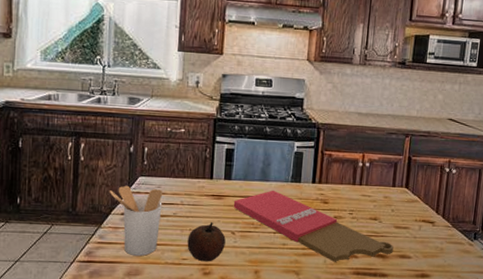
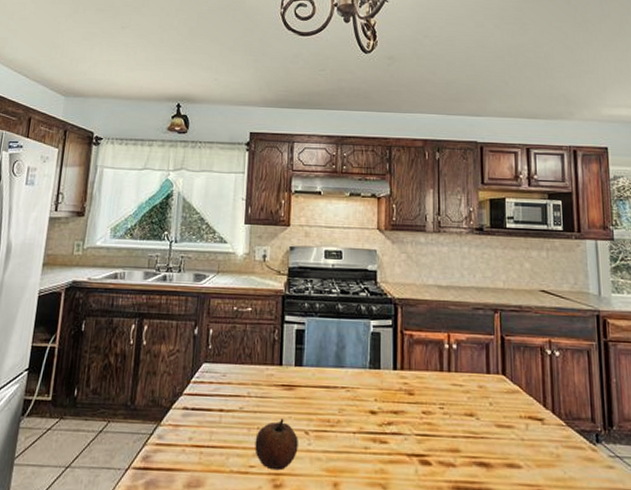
utensil holder: present [109,185,163,256] -> none [170,373,229,462]
cutting board: present [233,190,394,262] -> none [305,378,498,472]

